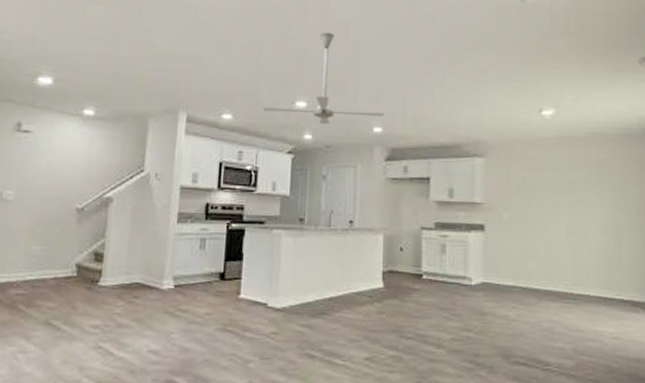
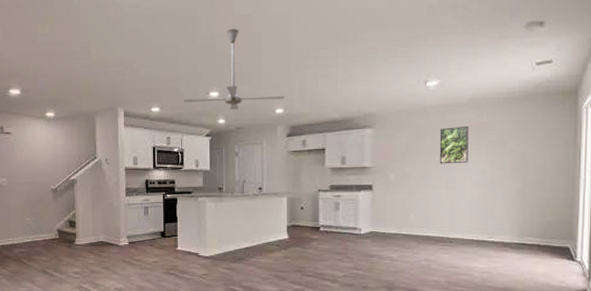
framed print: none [557,162,590,205] -> present [439,126,469,164]

